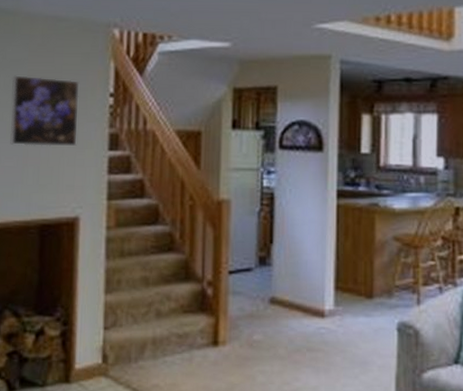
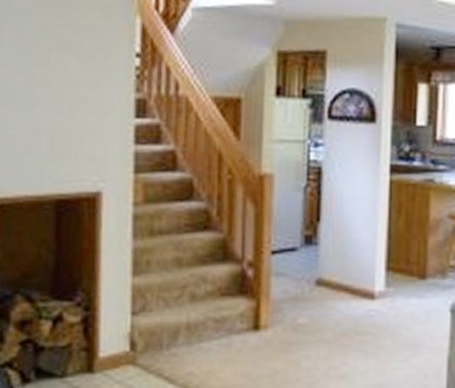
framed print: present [10,75,80,146] -> none [17,29,100,112]

